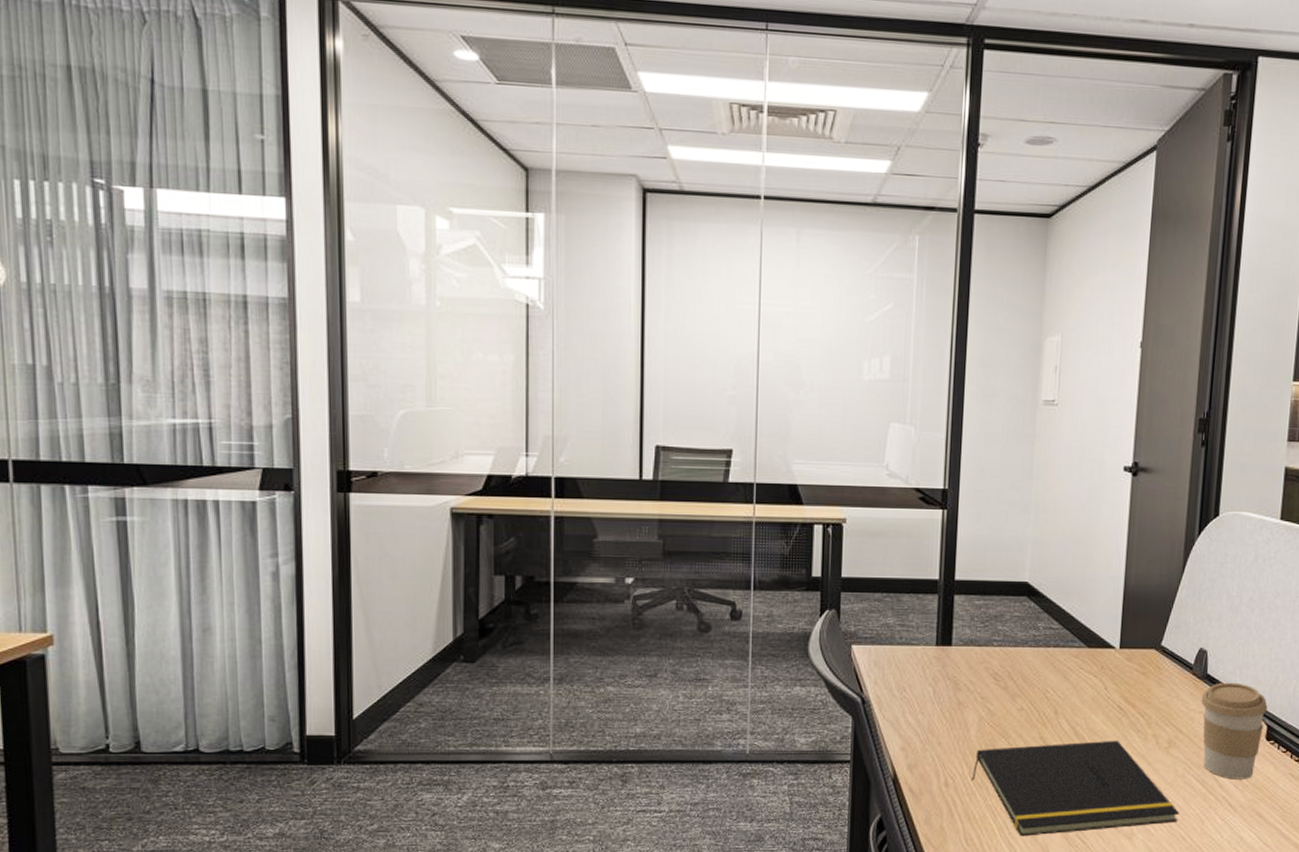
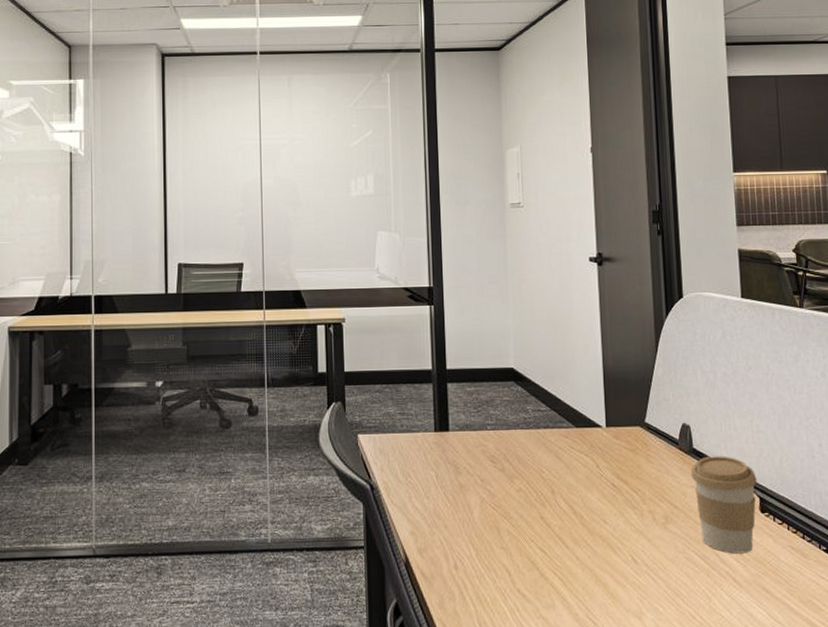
notepad: present [971,740,1179,836] -> none [479,517,685,619]

